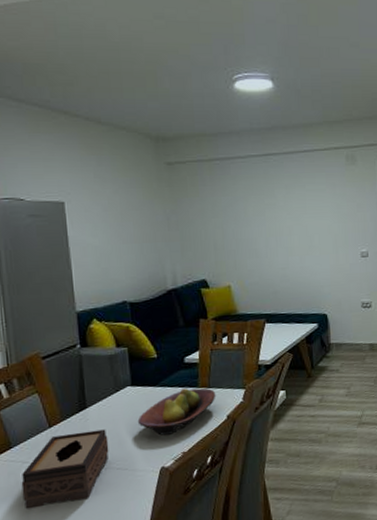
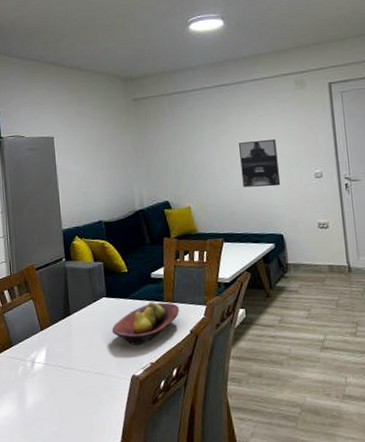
tissue box: present [21,429,109,509] -> none [19,335,88,402]
wall art: none [285,215,327,266] -> present [239,139,281,188]

